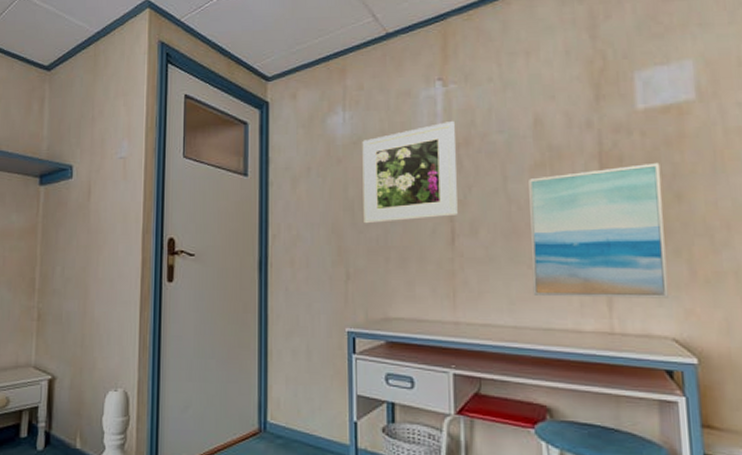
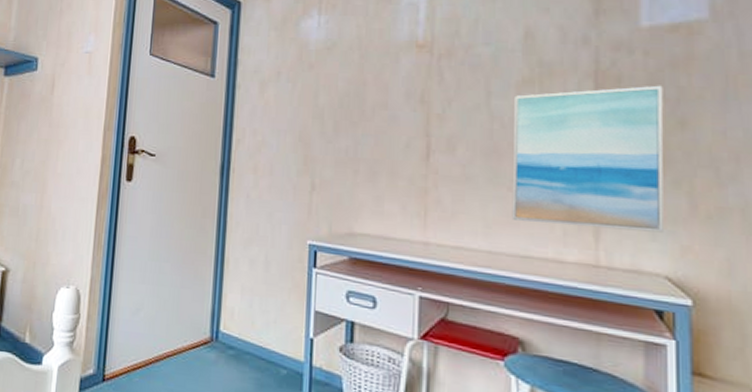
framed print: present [362,120,458,224] -> none [333,29,437,134]

